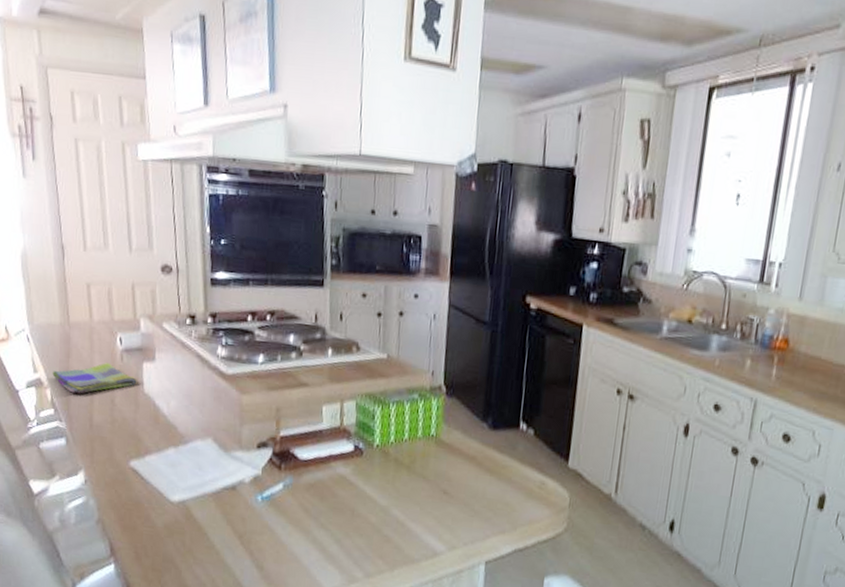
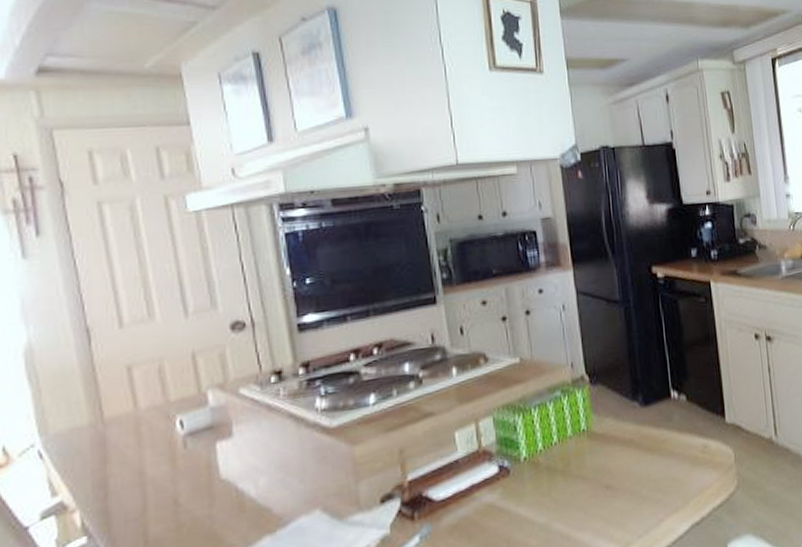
dish towel: present [52,363,137,394] -> none [81,455,210,508]

